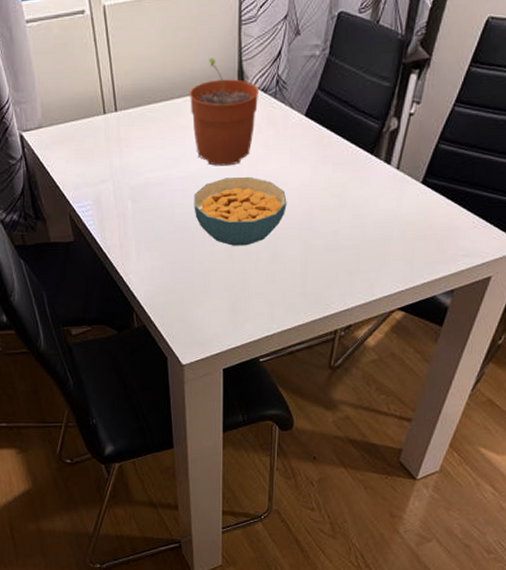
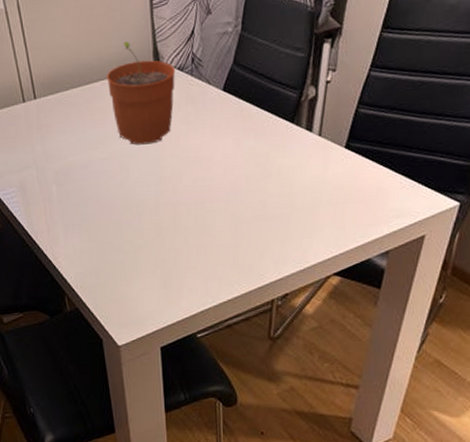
cereal bowl: present [194,176,287,246] -> none [118,153,212,223]

